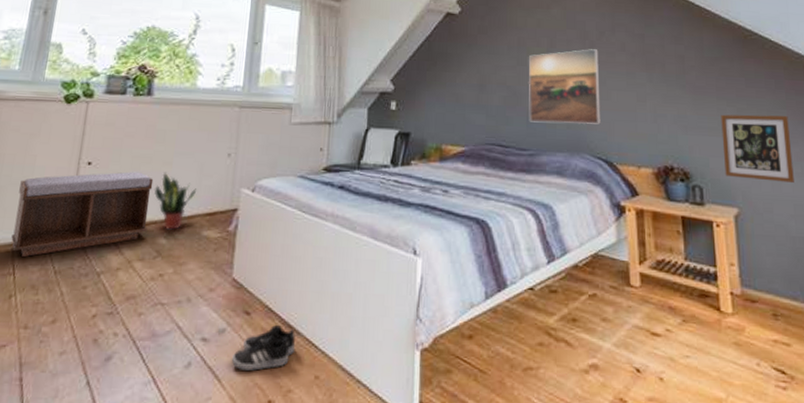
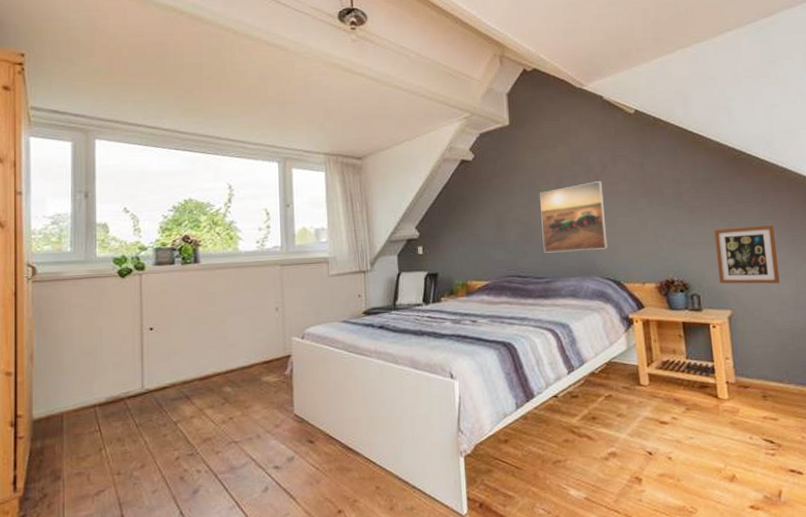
bench: present [11,171,154,257] -> none [91,332,213,415]
potted plant: present [154,172,197,230] -> none [213,329,252,379]
shoe: present [231,324,296,371] -> none [302,448,357,489]

